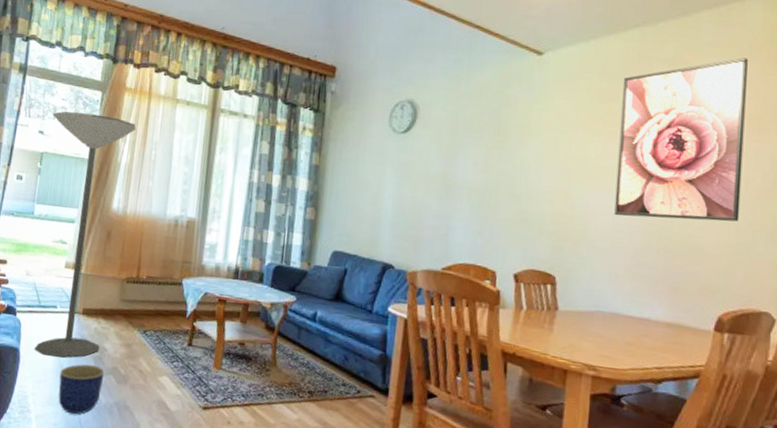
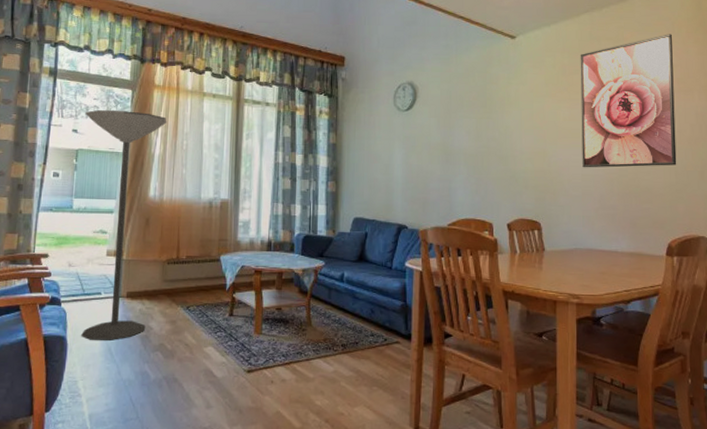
planter: present [58,364,105,415] -> none [108,344,152,393]

